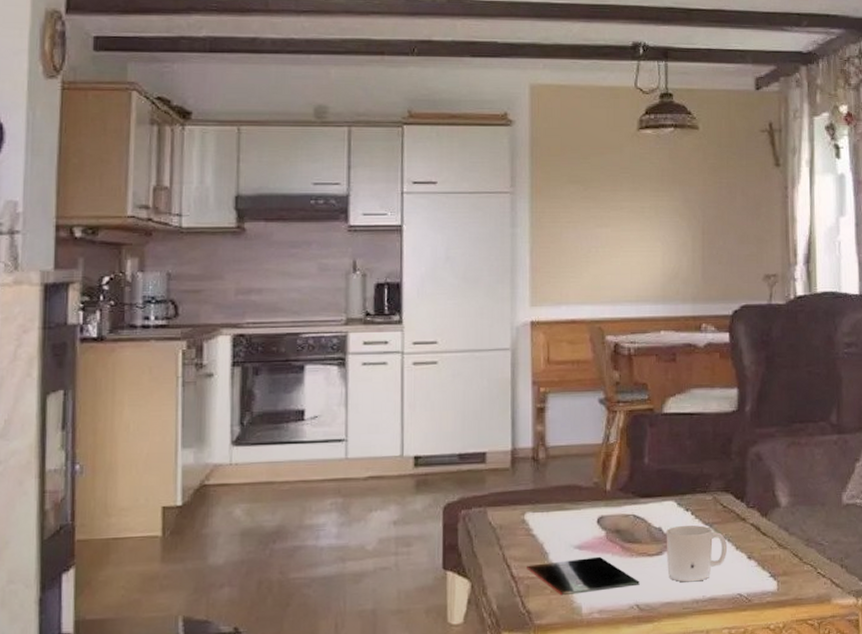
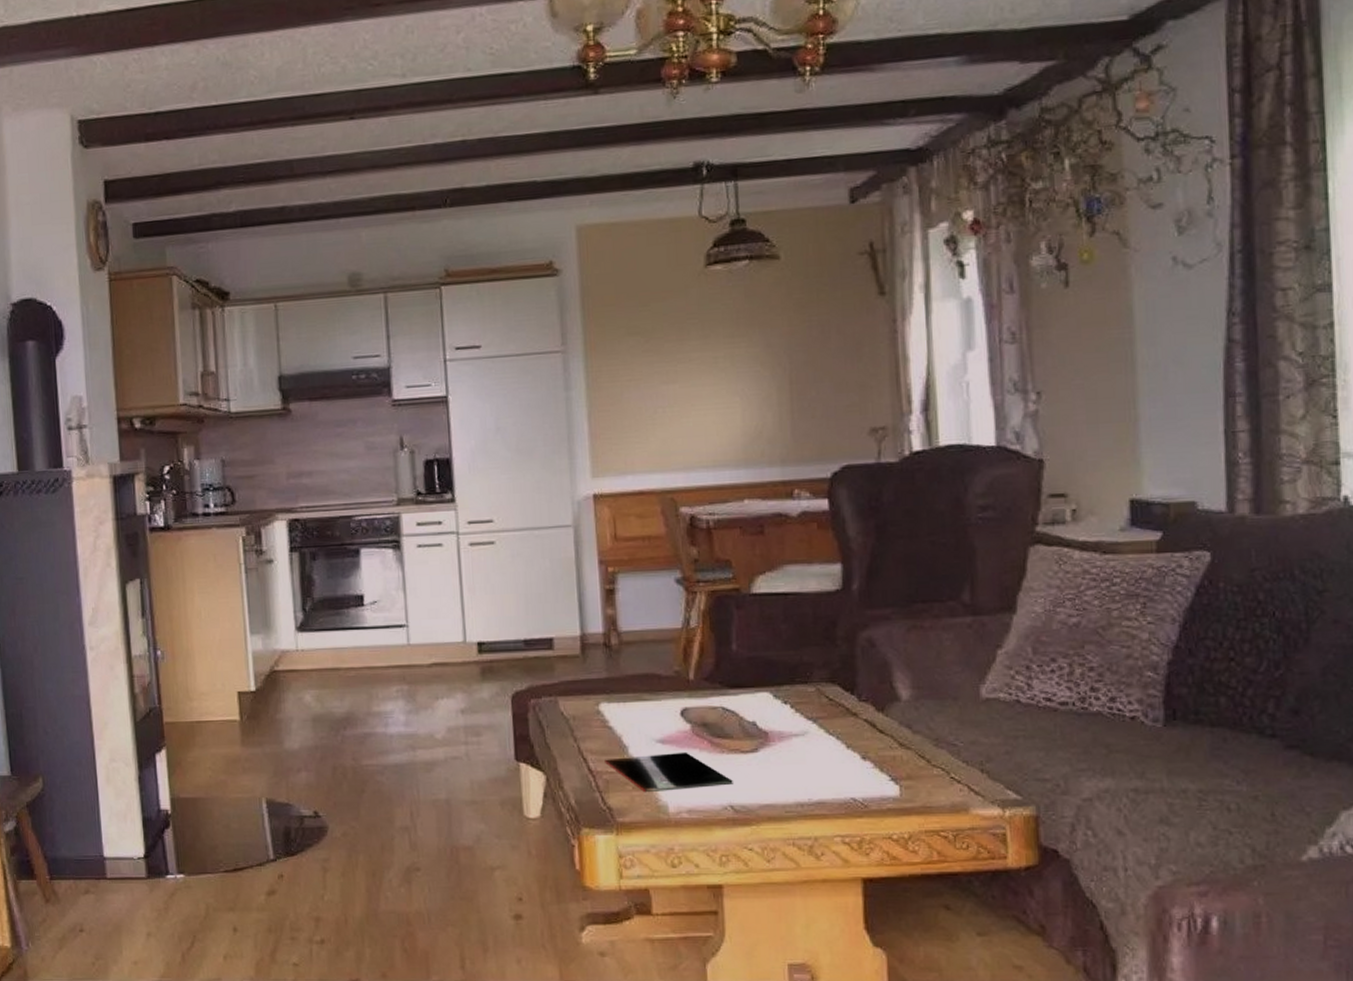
mug: present [666,525,728,583] -> none [761,719,837,783]

